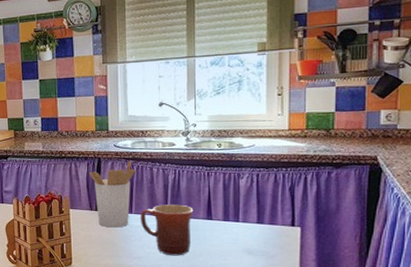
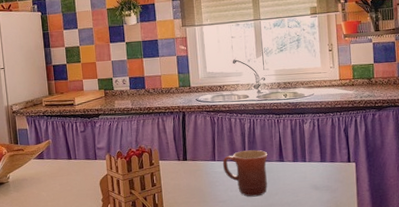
utensil holder: present [88,160,136,228] -> none [175,112,217,176]

